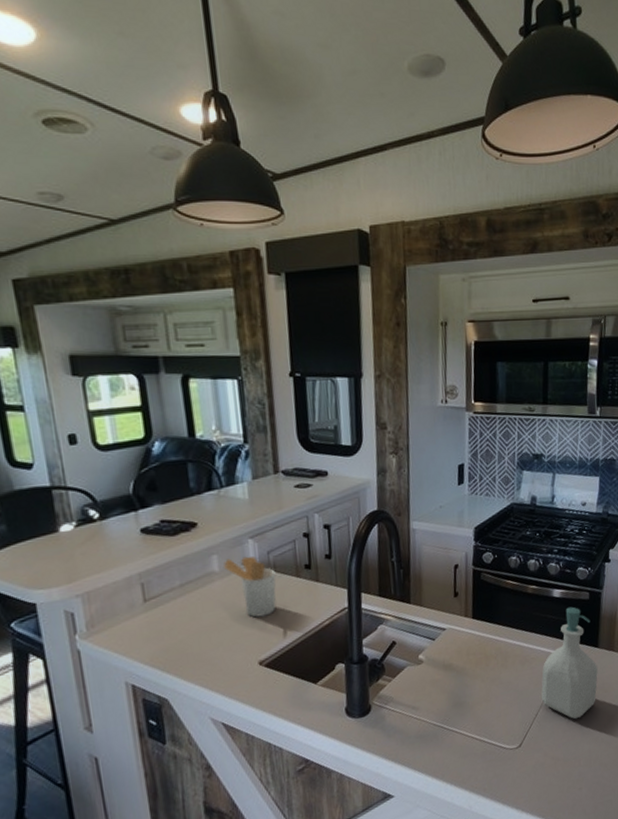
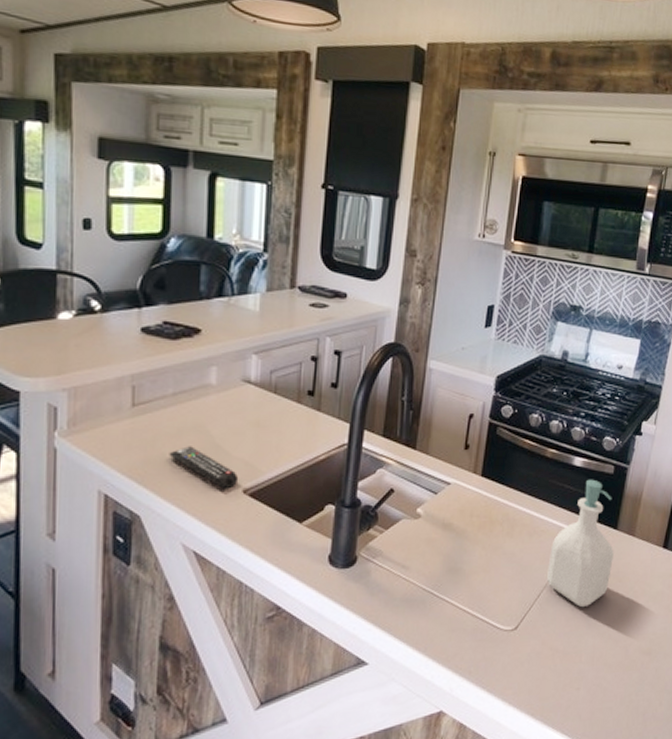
remote control: none [185,630,254,665] -> present [169,446,239,490]
utensil holder: present [222,556,276,618] -> none [221,372,276,441]

